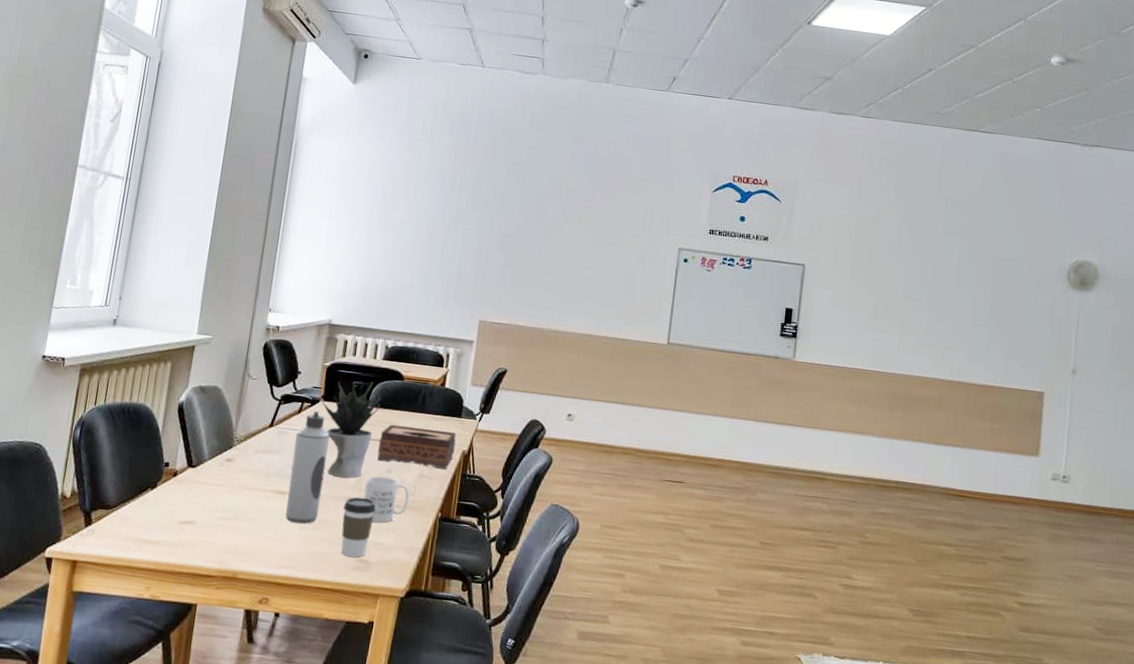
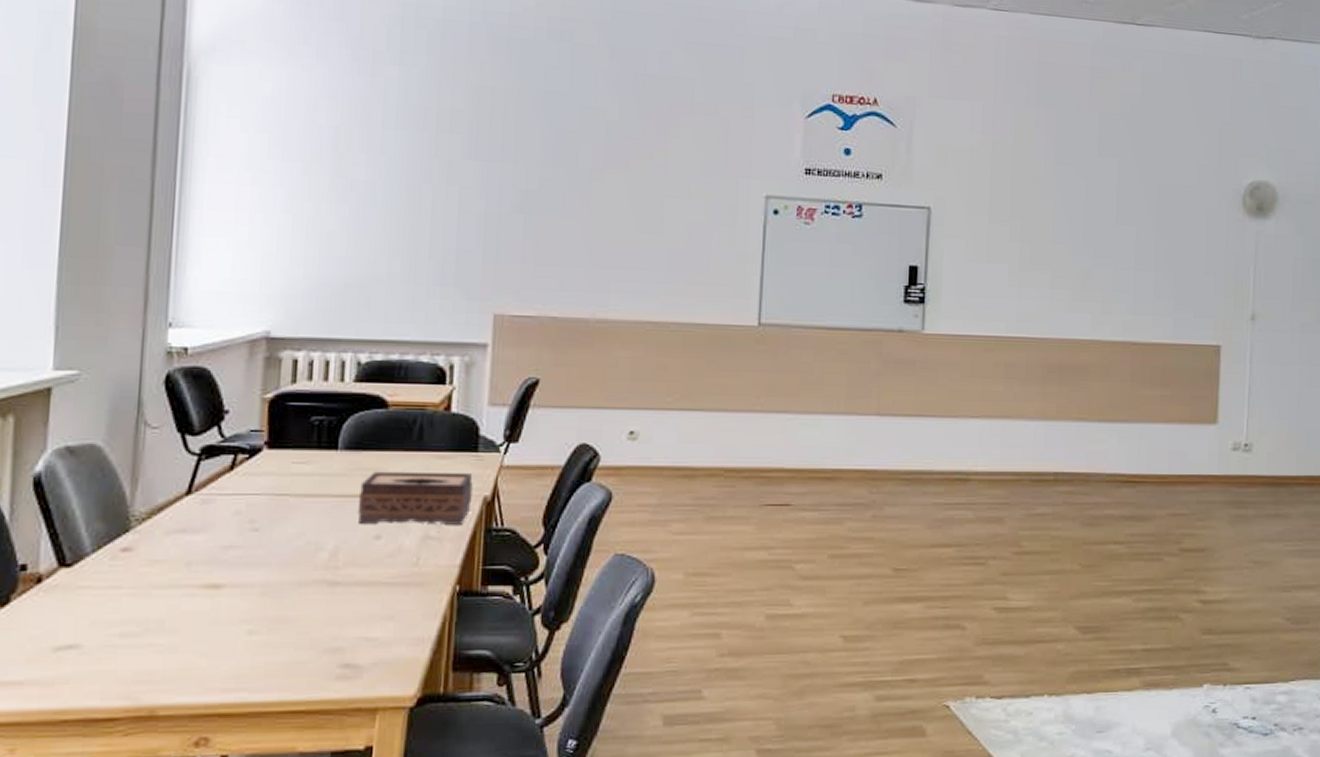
water bottle: present [285,410,330,523] -> none [224,464,282,626]
potted plant: present [319,382,381,478] -> none [260,415,357,553]
coffee cup: present [341,496,376,558] -> none [312,578,363,662]
mug: present [364,476,409,523] -> none [343,545,411,610]

